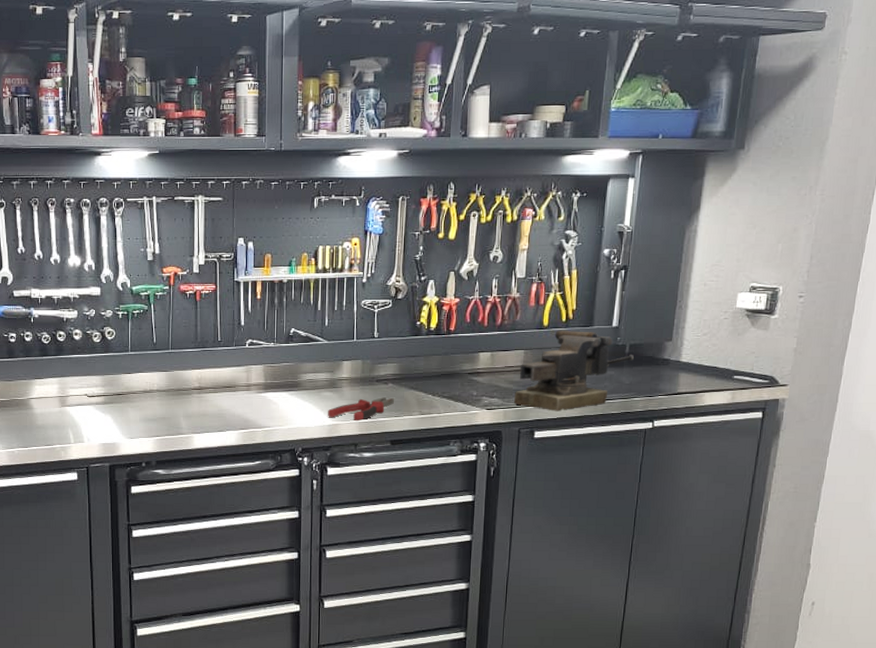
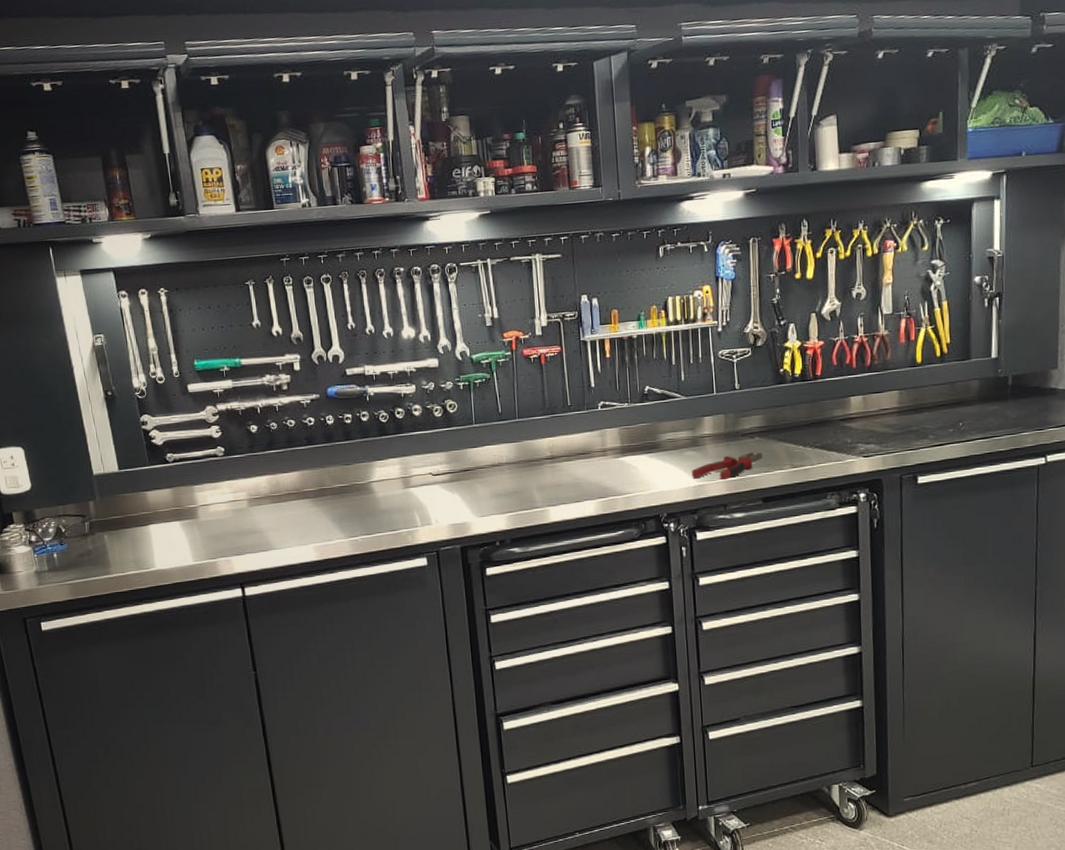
bench vise: present [513,331,634,411] -> none [891,365,1018,454]

